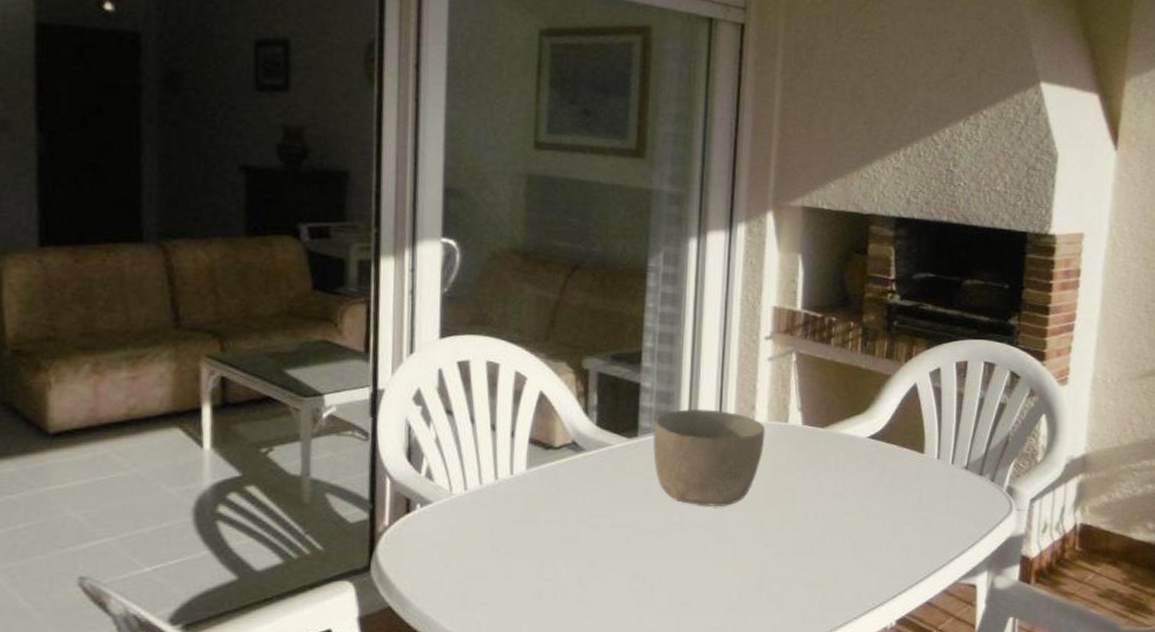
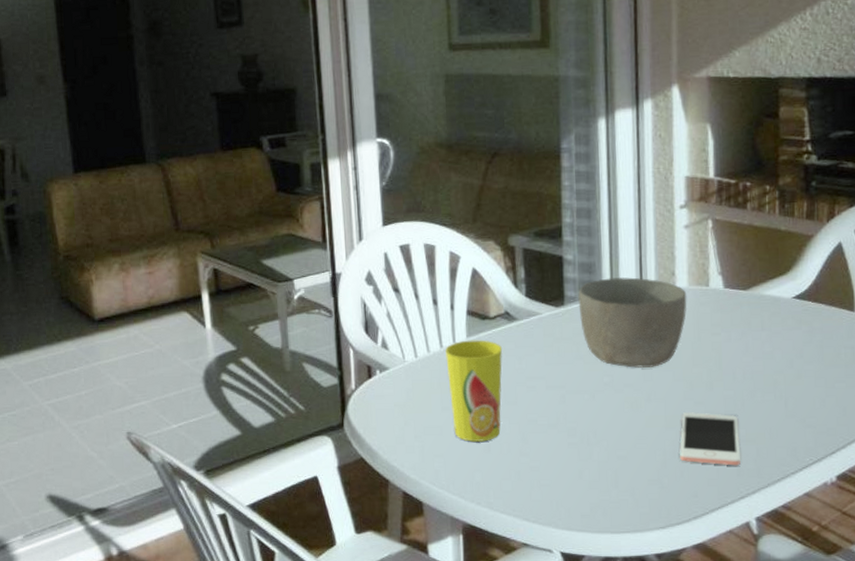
cup: none [500,472,566,587] -> present [445,340,503,442]
cell phone: none [746,554,807,611] -> present [680,412,741,466]

